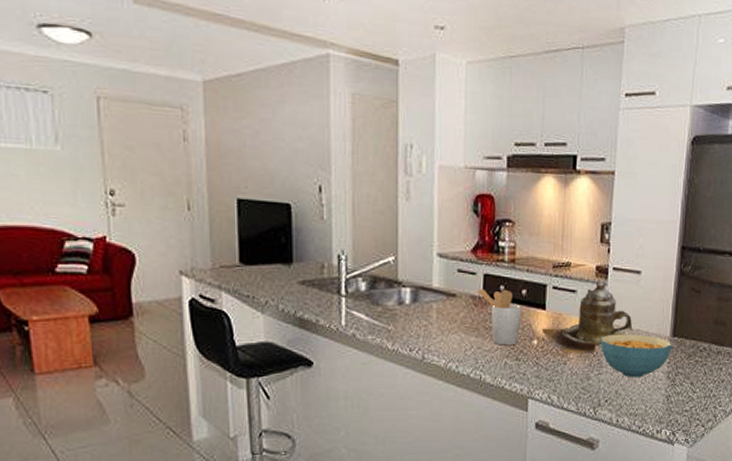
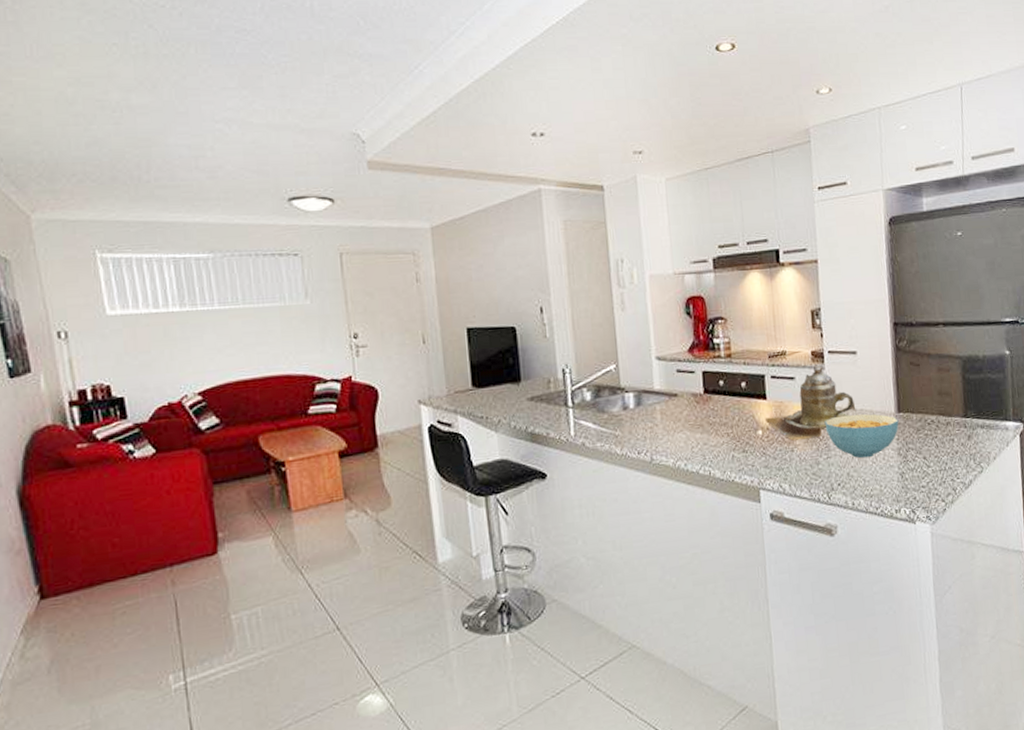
utensil holder: present [477,288,522,346] -> none [697,384,744,439]

